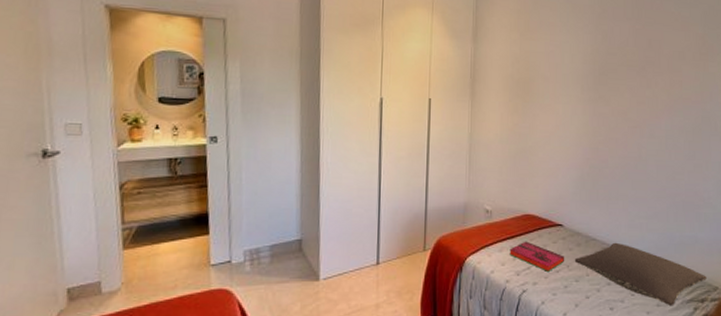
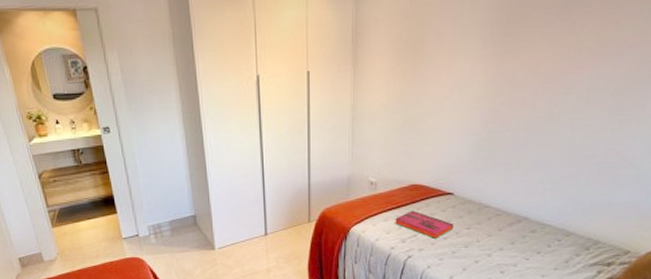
pillow: present [574,242,707,306] -> none [464,208,618,270]

